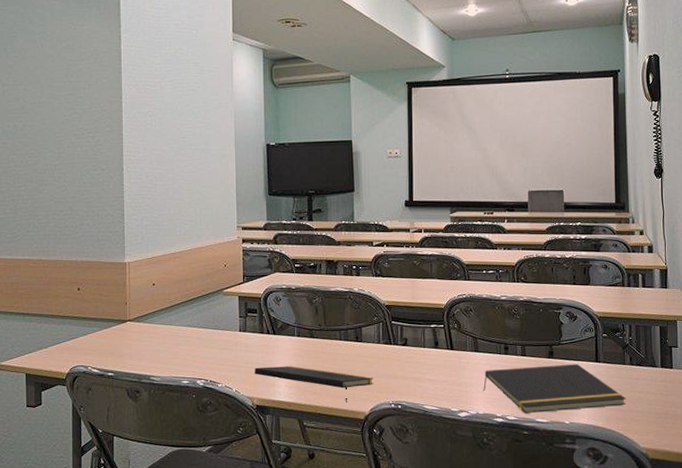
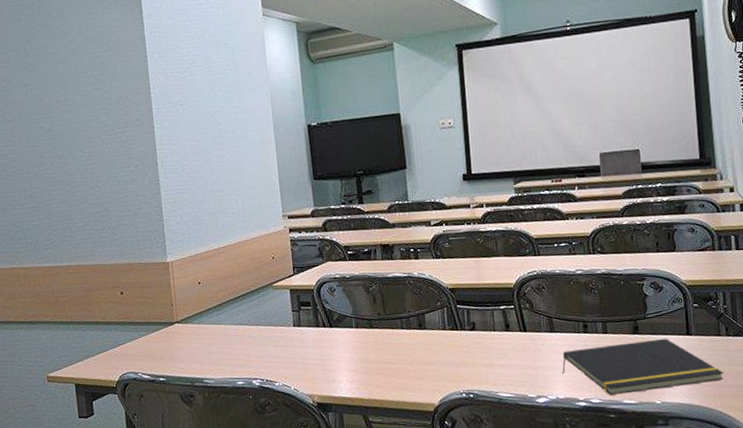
notepad: present [255,366,374,403] -> none [313,359,442,395]

